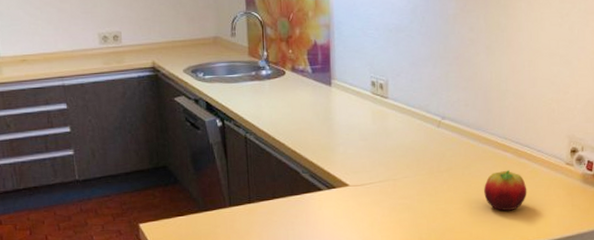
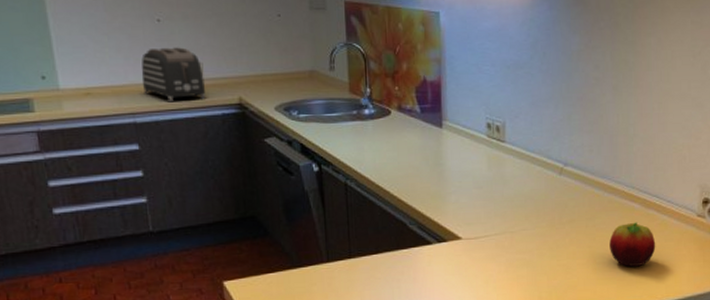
toaster: none [69,18,123,66] -> present [141,47,205,101]

